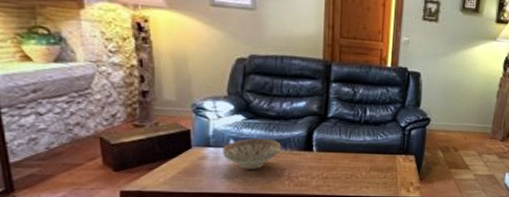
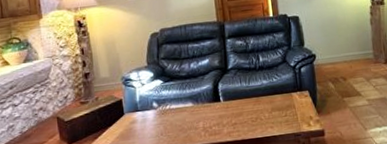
decorative bowl: present [223,138,281,170] -> none [148,96,194,127]

